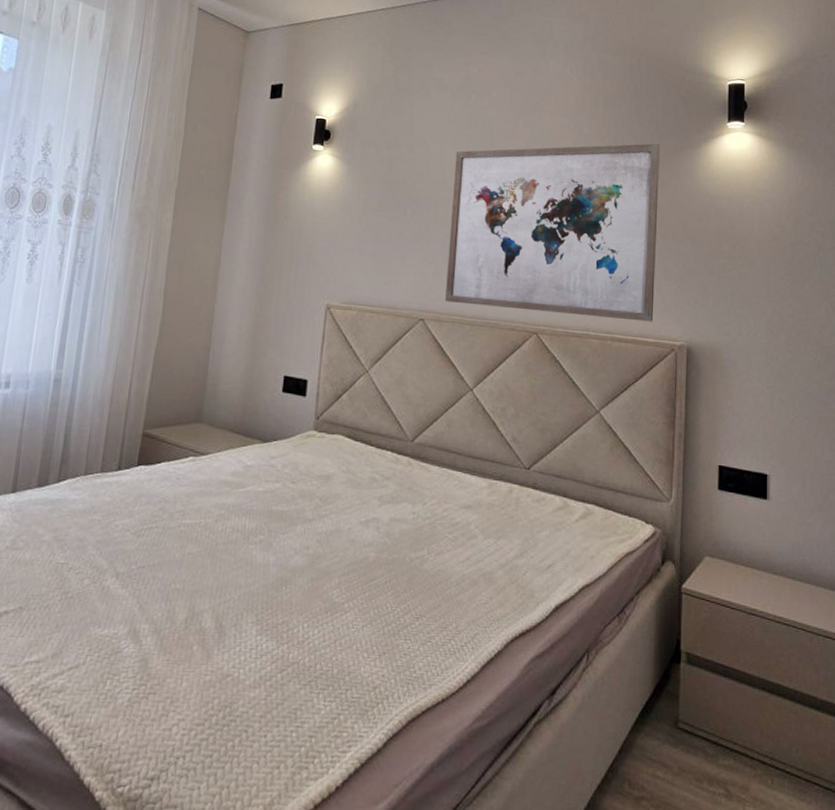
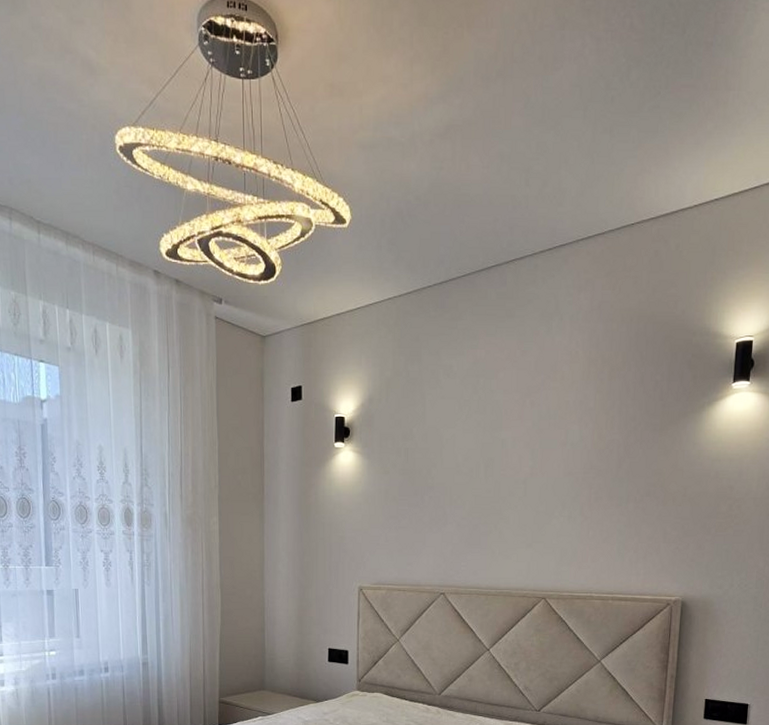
wall art: present [445,143,660,322] -> none [462,411,664,581]

